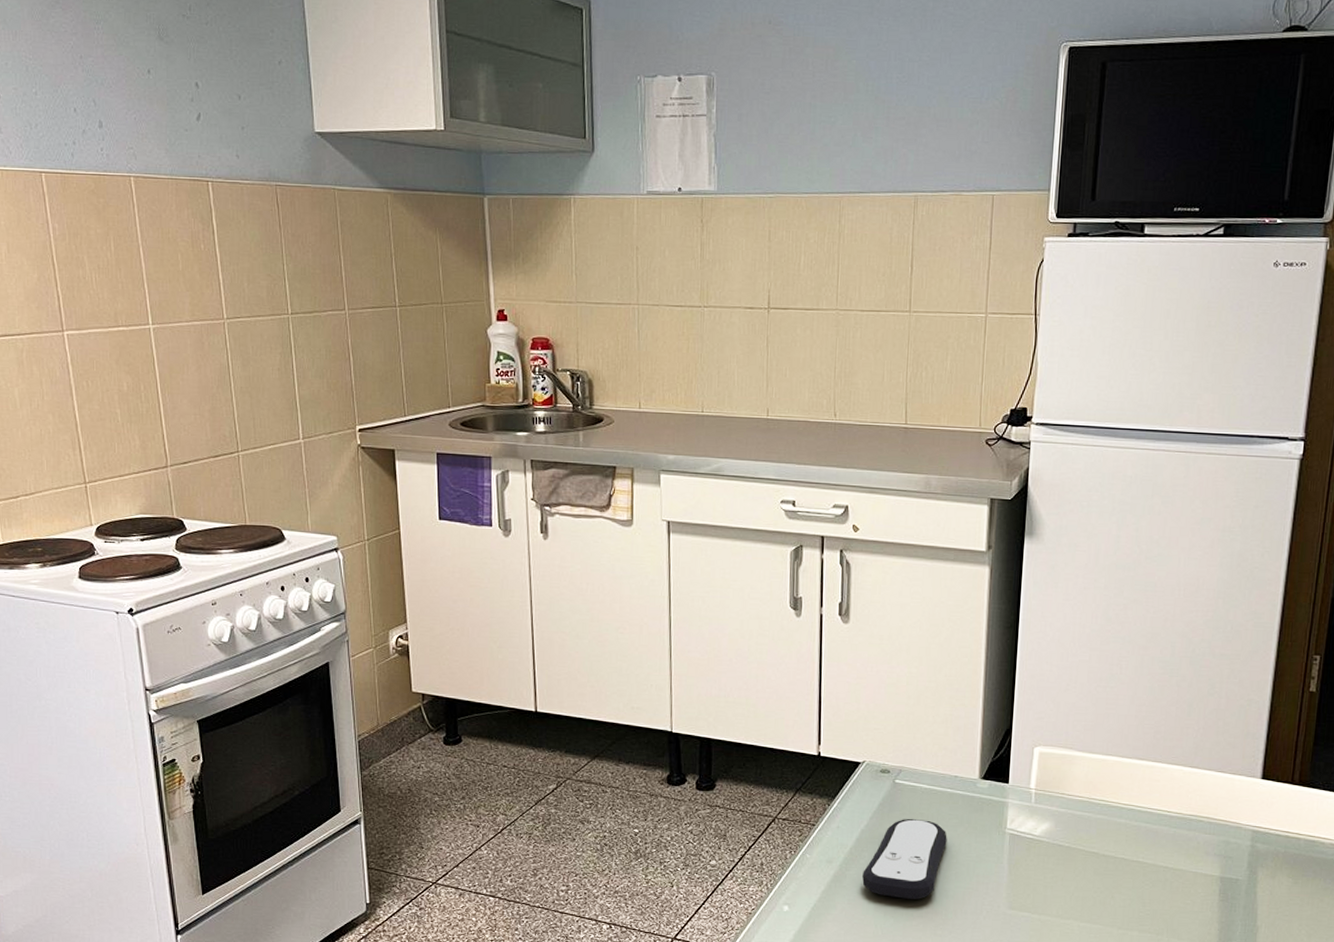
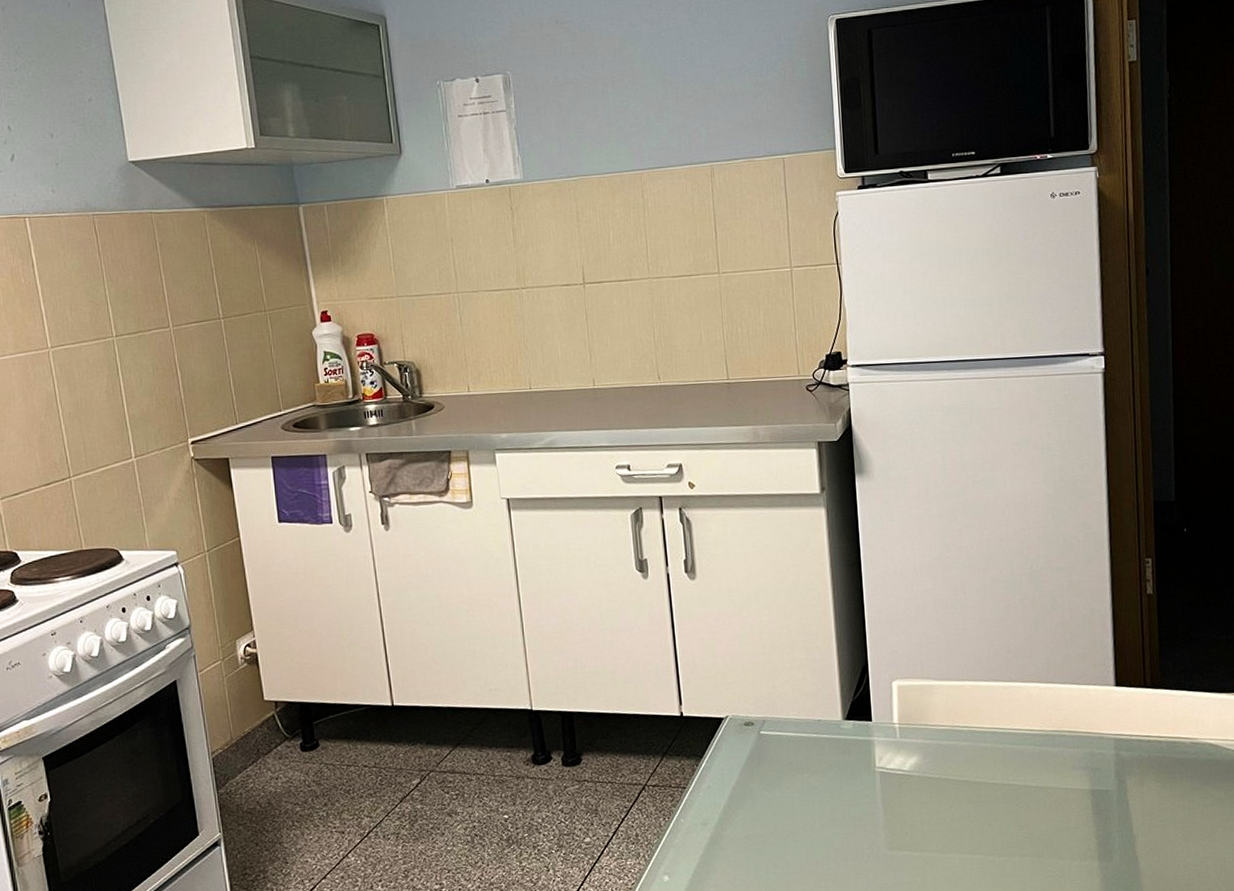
remote control: present [862,818,947,900] -> none [739,768,819,853]

